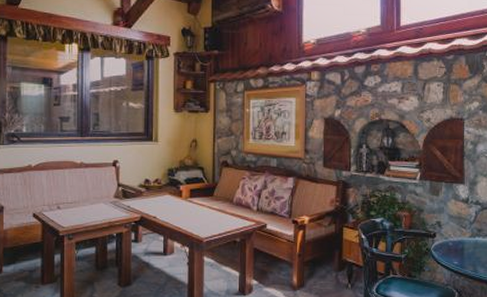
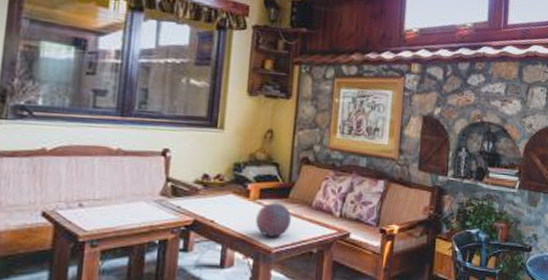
decorative ball: none [189,200,216,229] -> present [256,202,291,237]

